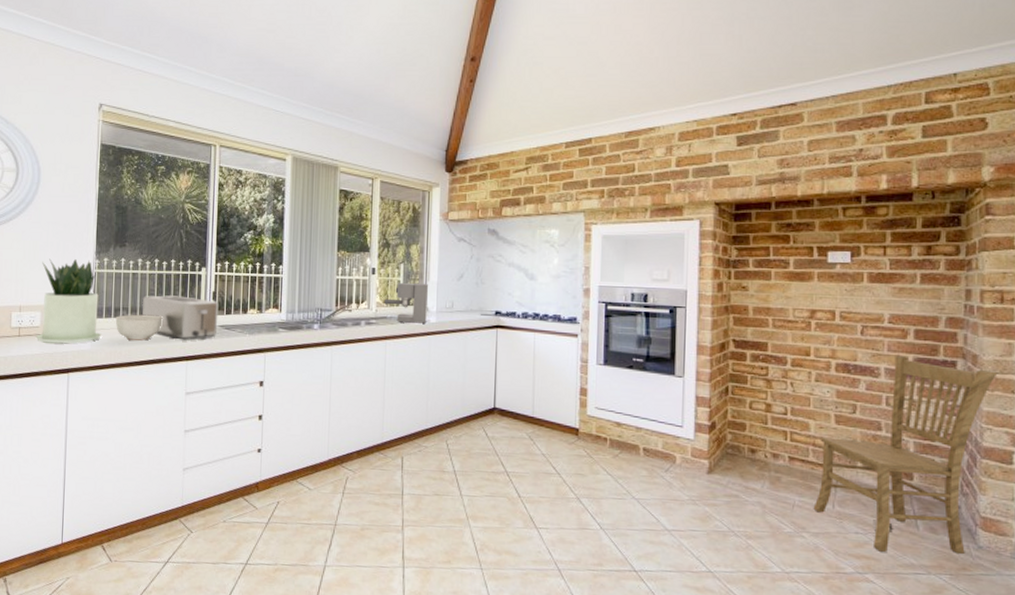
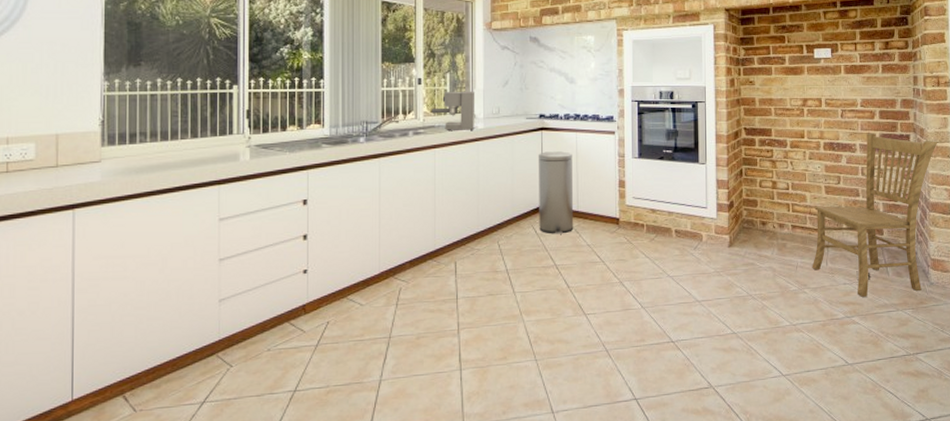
planter: present [36,258,102,344] -> none [29,82,115,178]
bowl: present [115,314,163,341] -> none [131,138,189,167]
toaster: present [142,295,219,341] -> none [164,116,254,163]
pedal bin: none [490,351,529,440] -> present [538,151,574,234]

